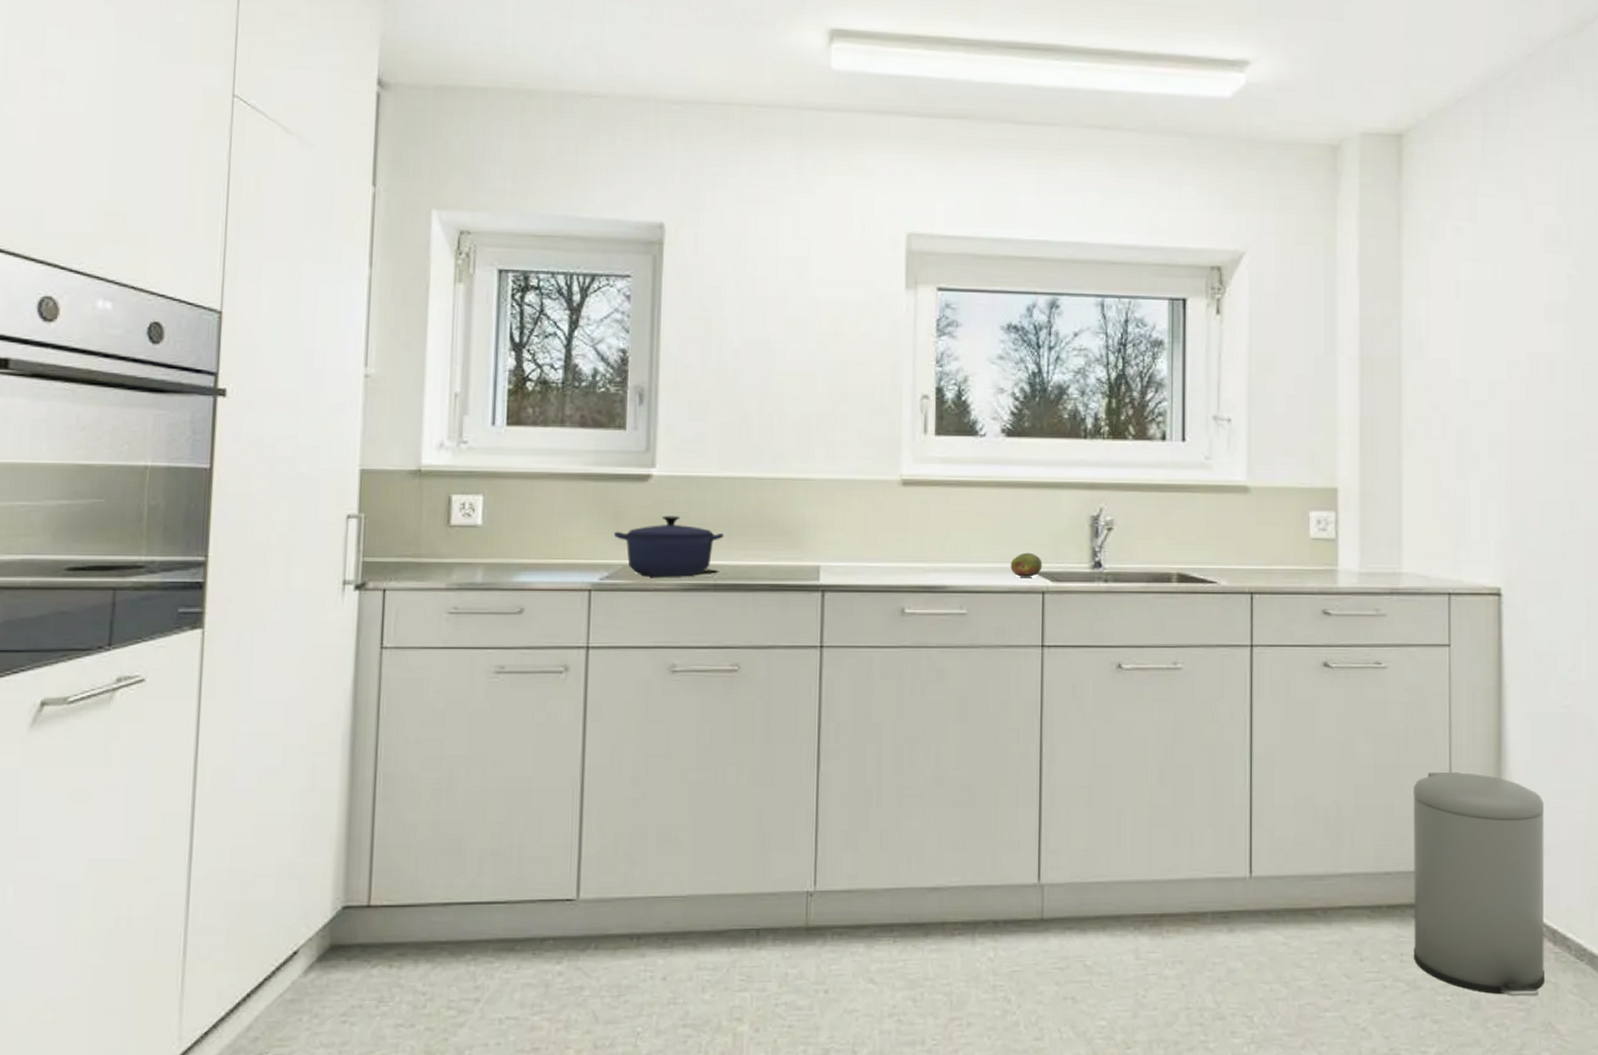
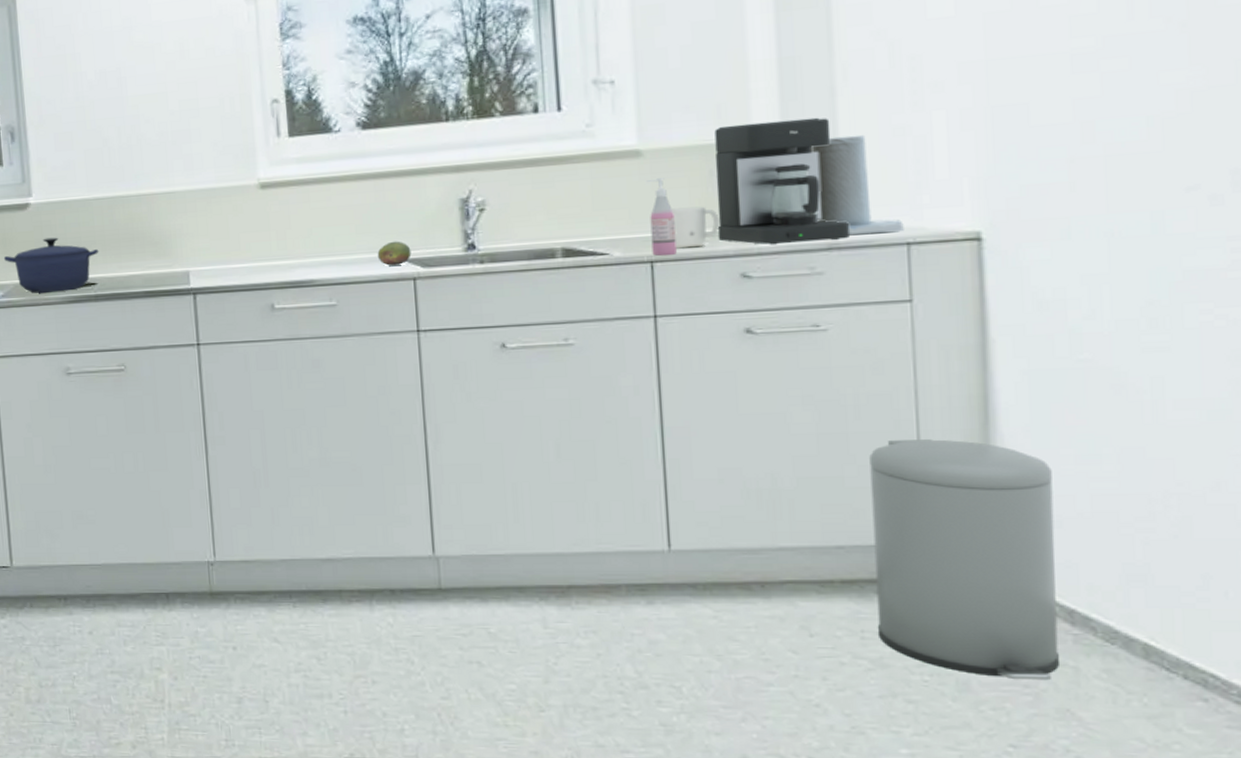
soap dispenser: none [1252,514,1273,589] -> present [646,178,677,257]
mug: none [1270,544,1308,581] -> present [671,206,720,247]
coffee maker: none [1306,472,1408,586] -> present [714,117,851,245]
paper towel: none [1381,493,1447,582] -> present [810,134,904,234]

